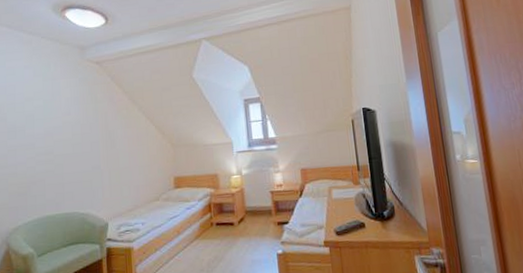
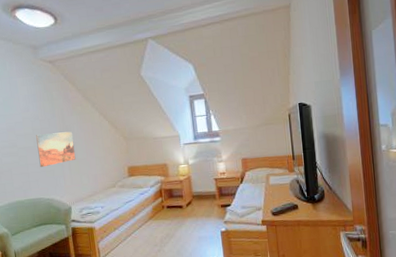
wall art: none [75,137,117,178] -> present [36,131,76,168]

